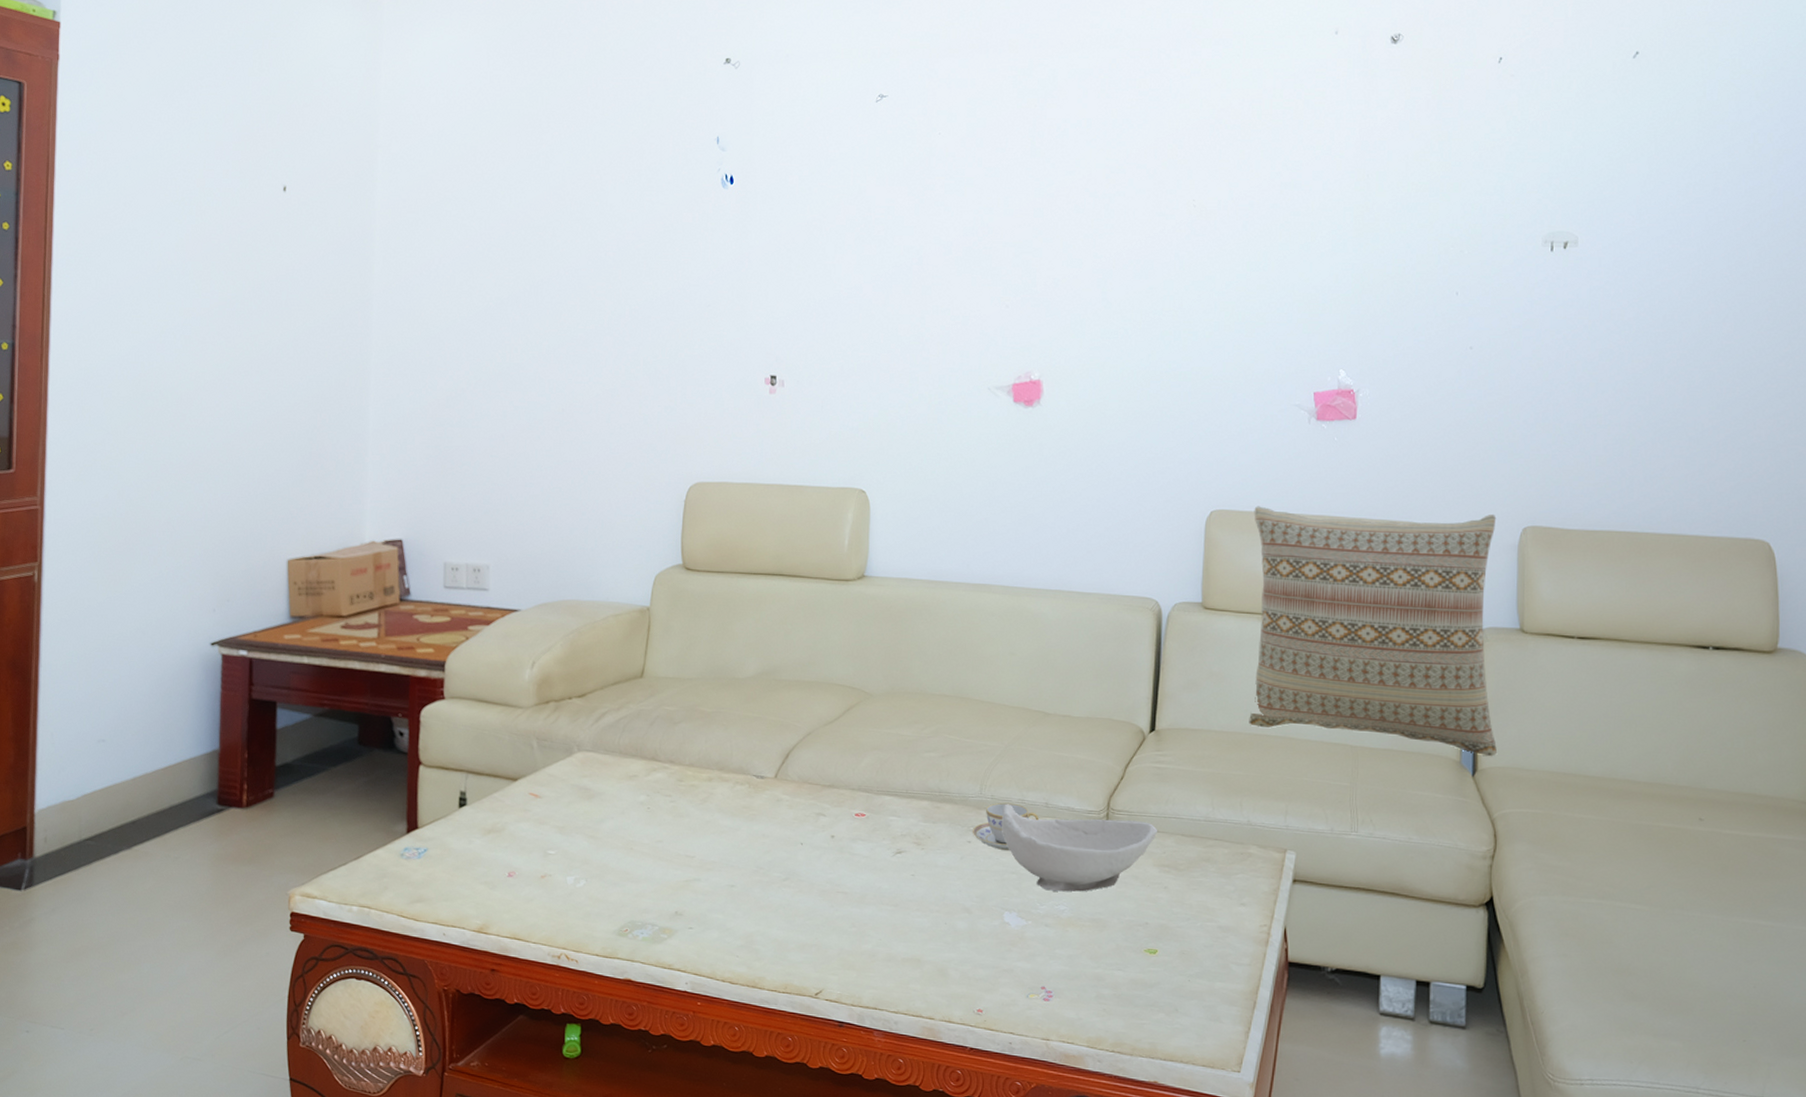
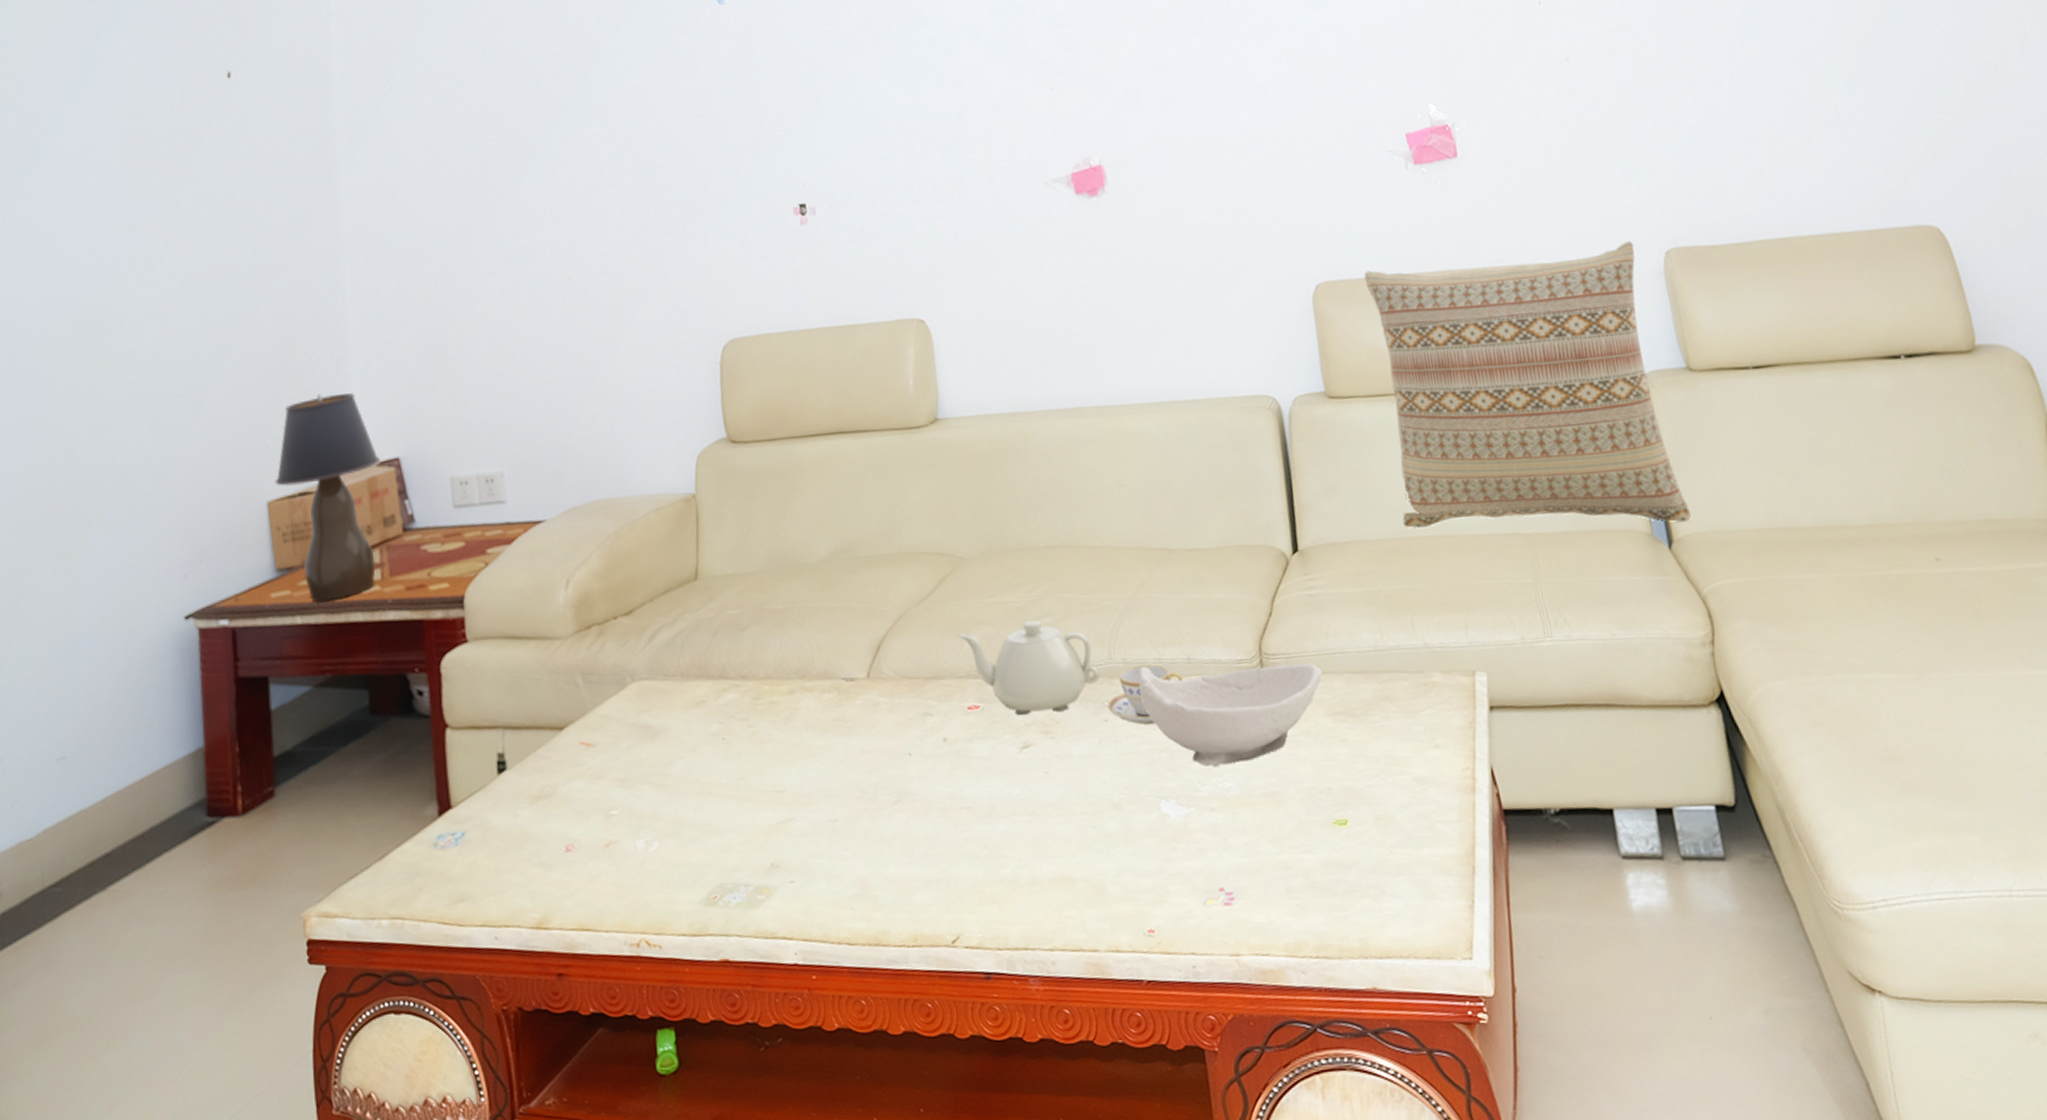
table lamp: none [295,476,387,648] -> present [275,393,381,602]
teapot: none [855,752,970,829] -> present [957,619,1100,715]

